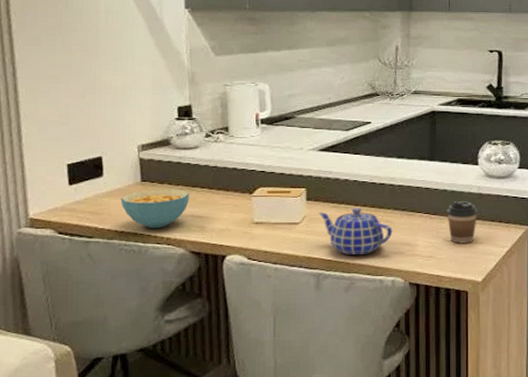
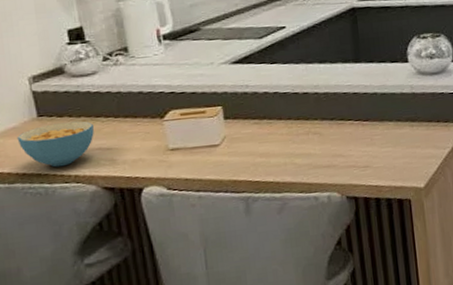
teapot: present [319,208,393,255] -> none [240,121,323,174]
coffee cup: present [447,201,478,244] -> none [379,103,413,150]

